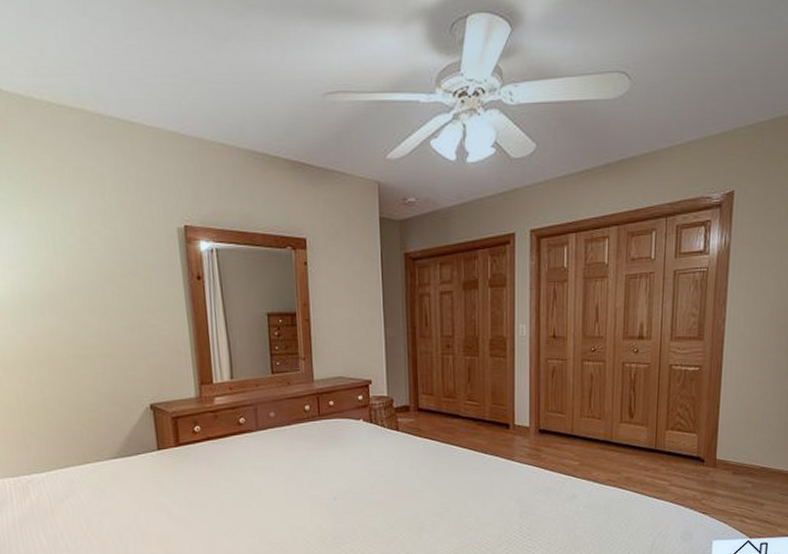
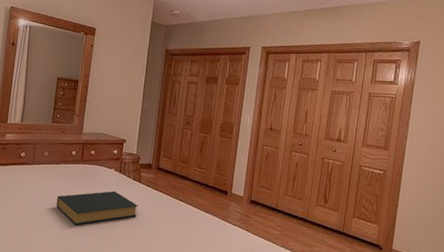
hardback book: none [296,446,402,497] -> present [56,191,138,226]

